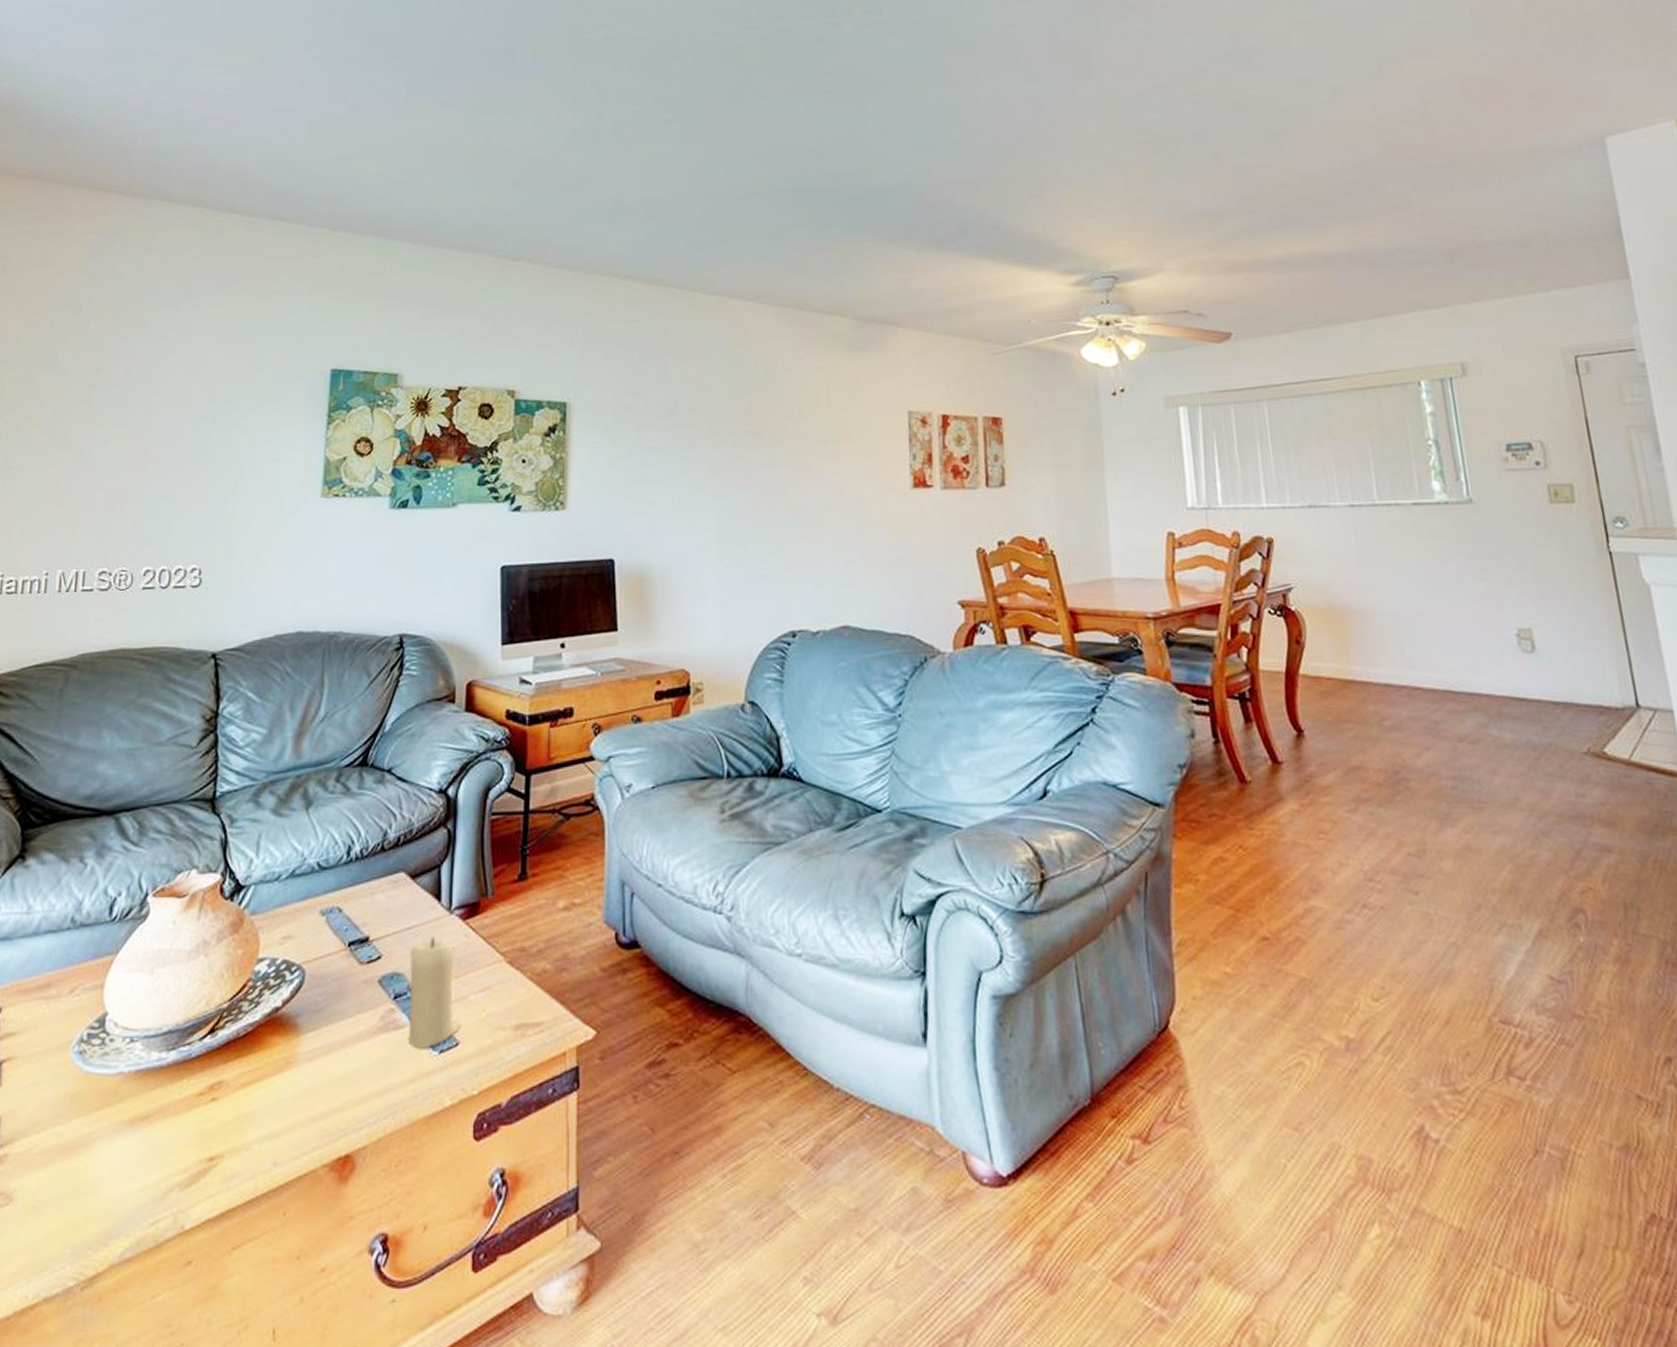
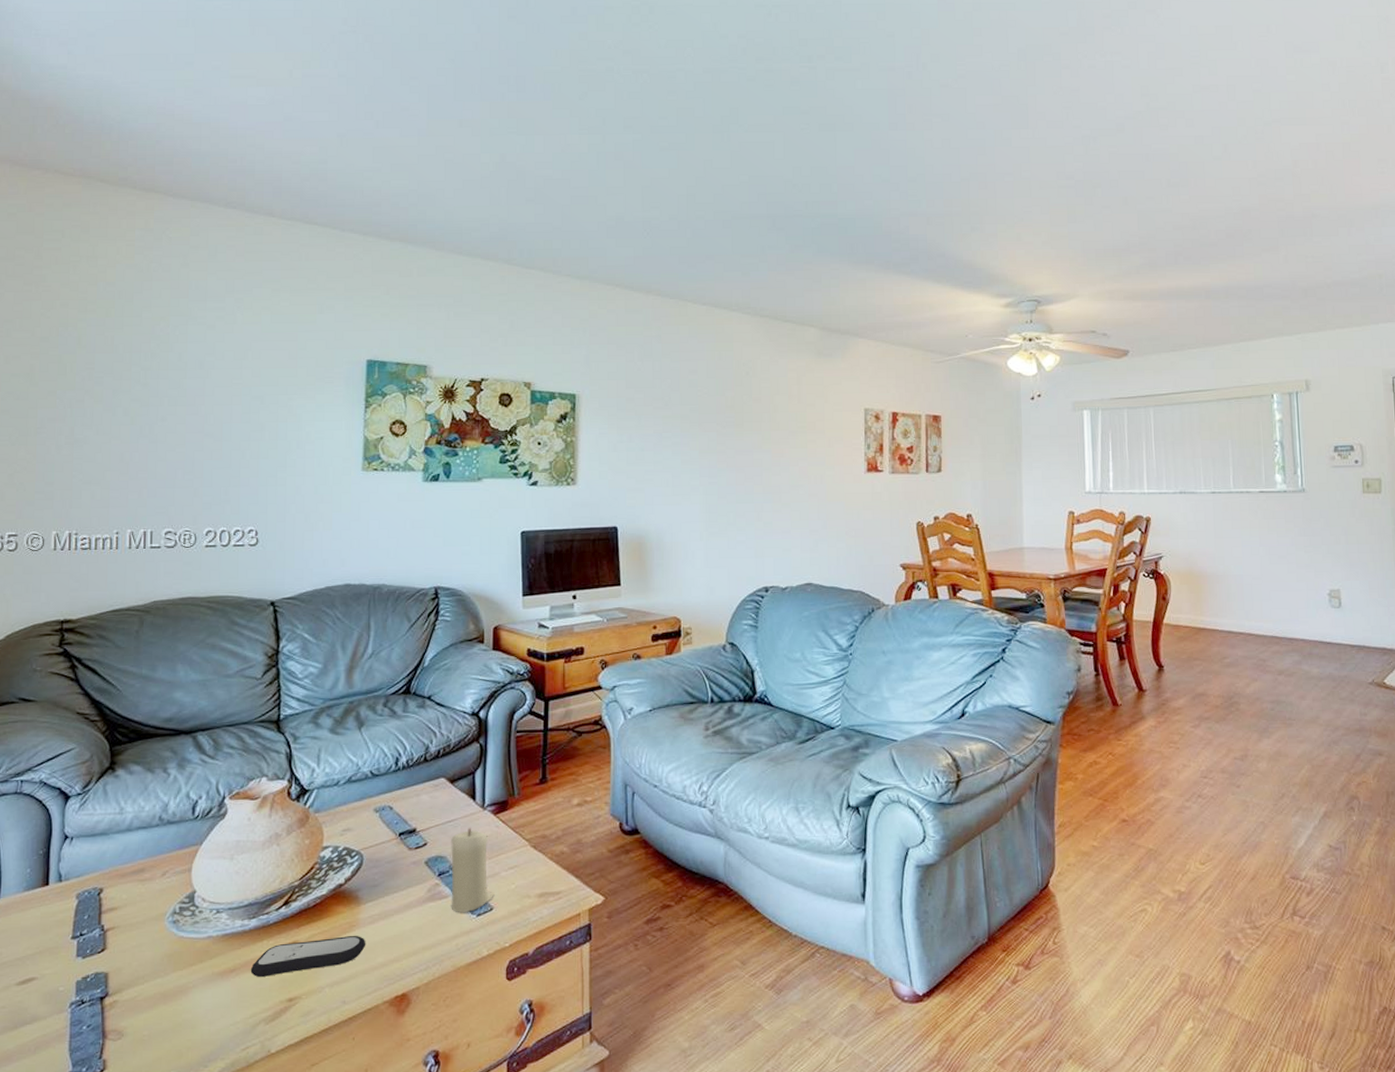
remote control: none [165,1076,305,1127] -> present [250,936,366,977]

